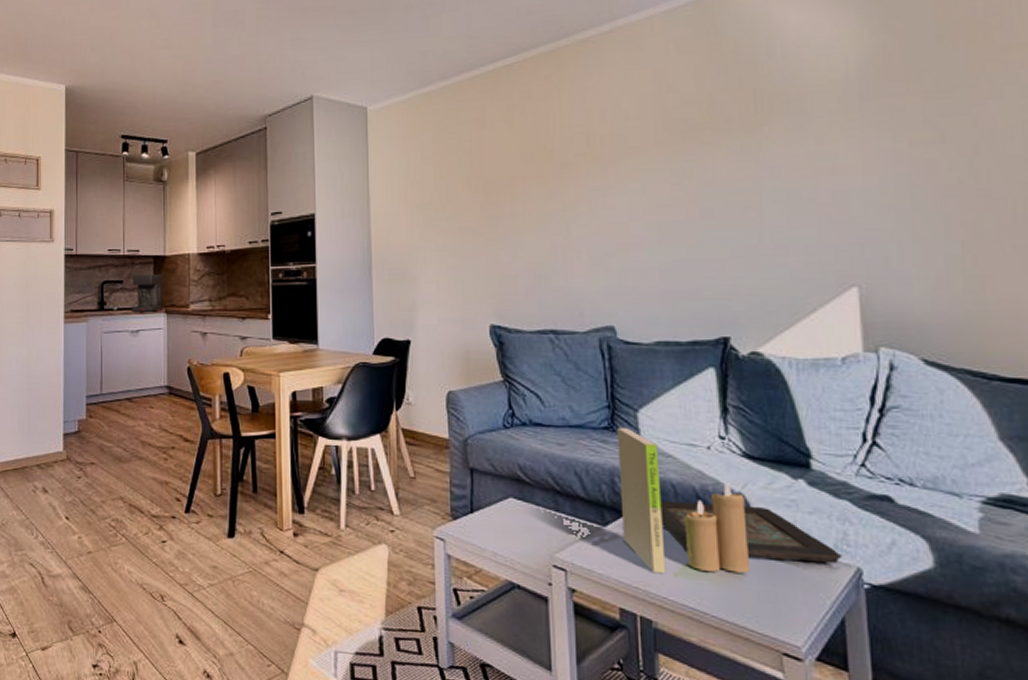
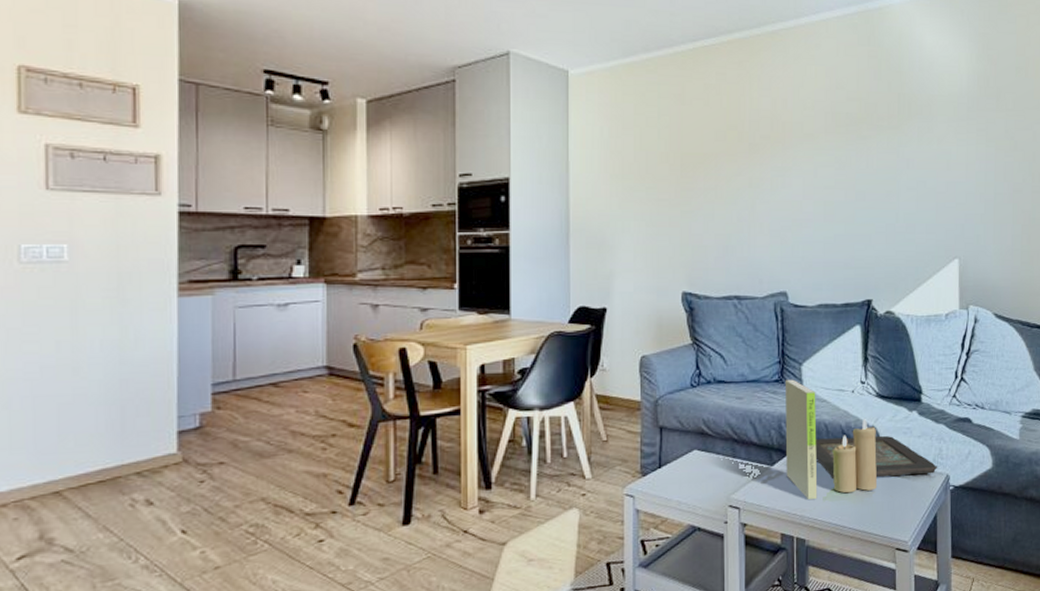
coffee maker: present [132,274,163,312] -> none [278,238,321,282]

